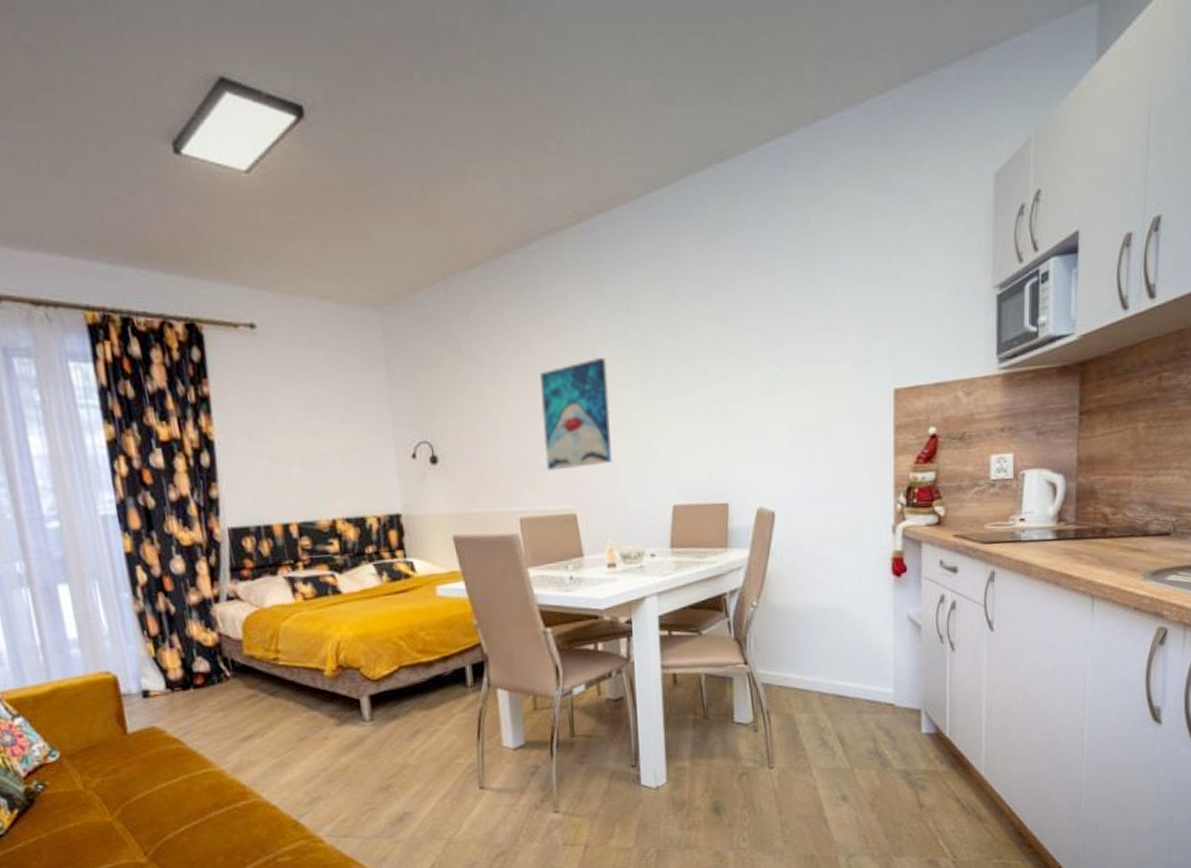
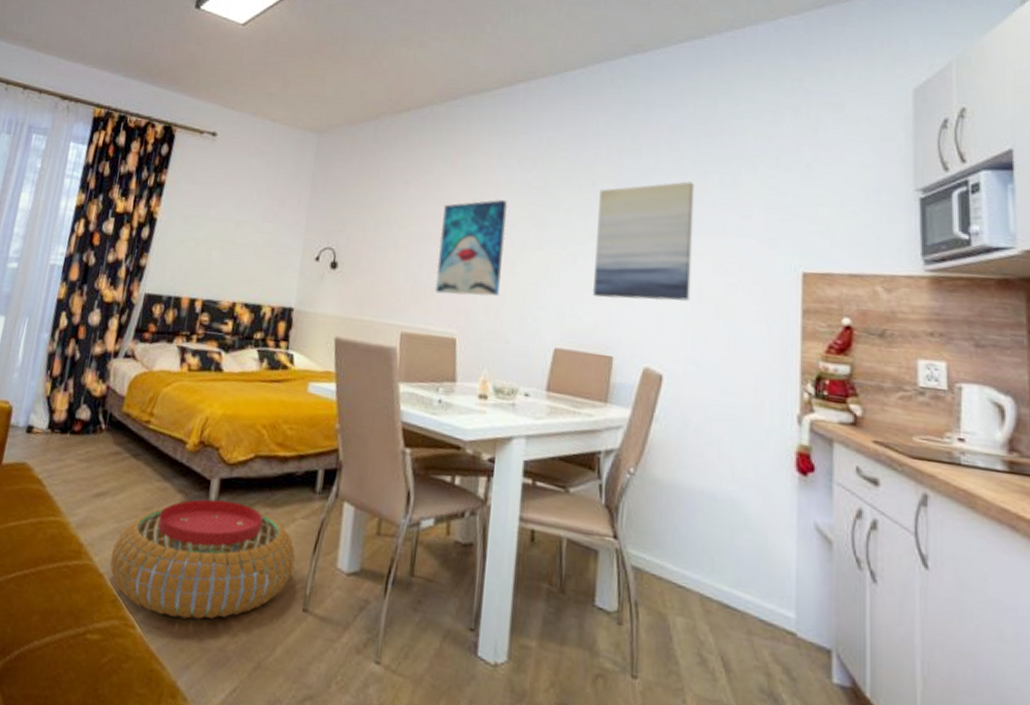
pouf: none [277,713,463,825] -> present [109,499,296,620]
wall art: none [699,308,794,447] -> present [592,181,695,301]

